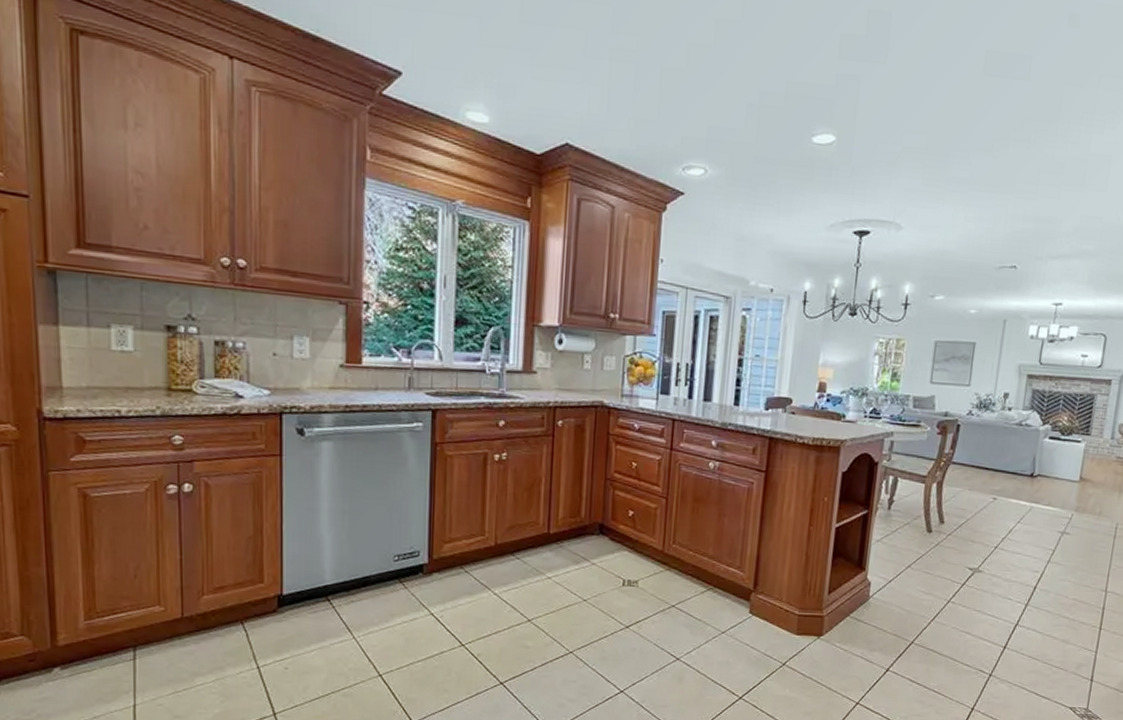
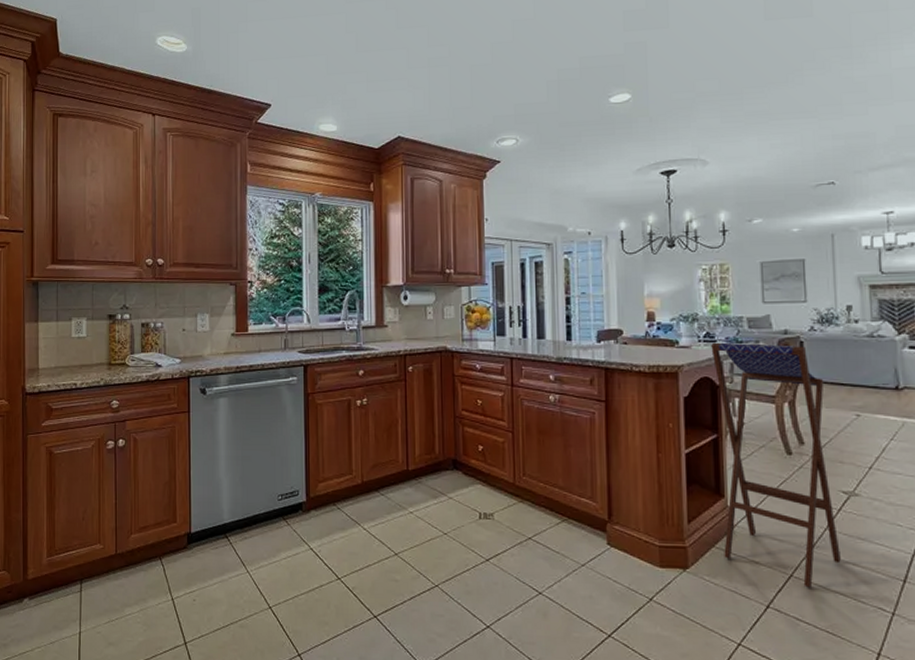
stool: none [856,419,972,653] -> present [711,342,841,588]

